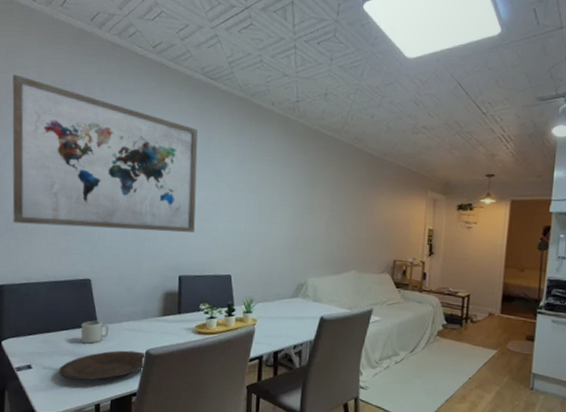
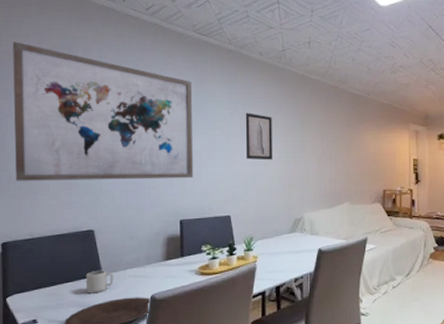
wall art: none [251,167,281,220] -> present [245,113,272,160]

